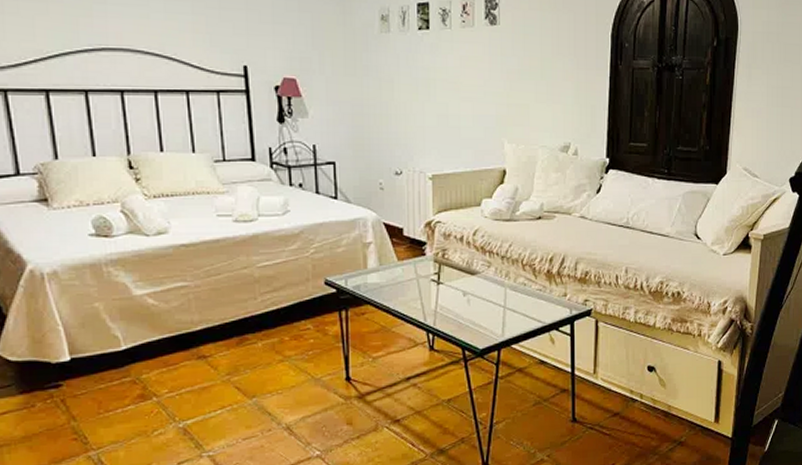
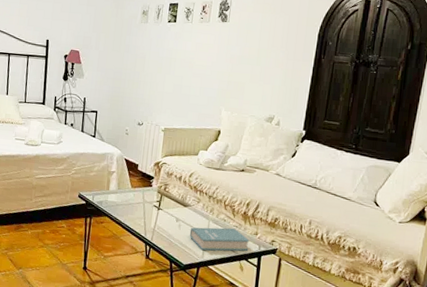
book: none [482,292,558,328] -> present [189,227,250,252]

